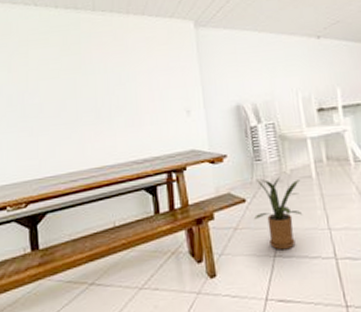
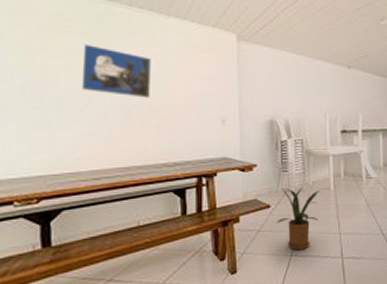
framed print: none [56,52,116,98] -> present [81,43,151,98]

